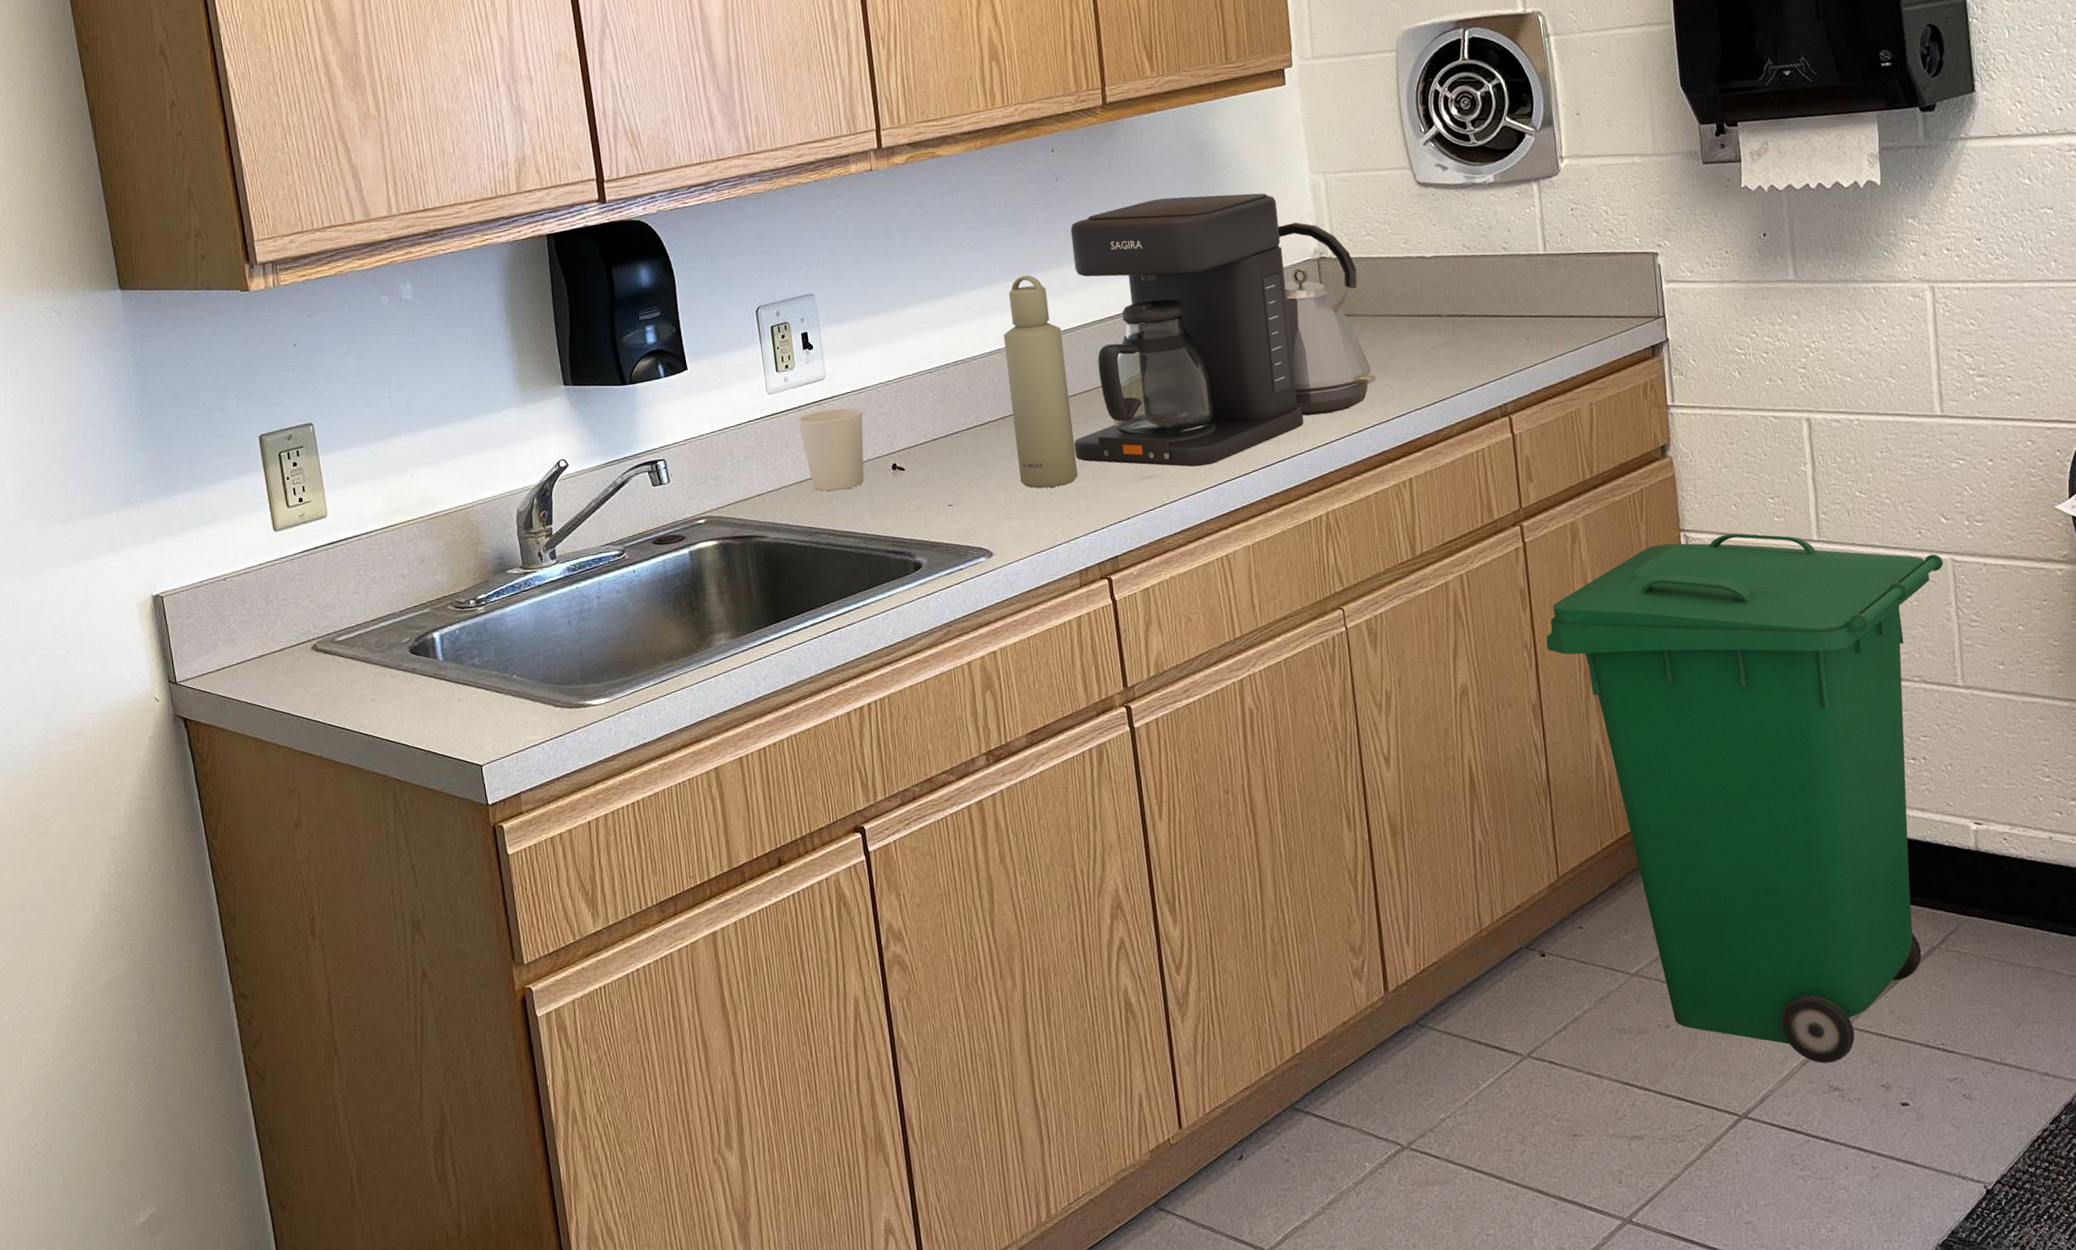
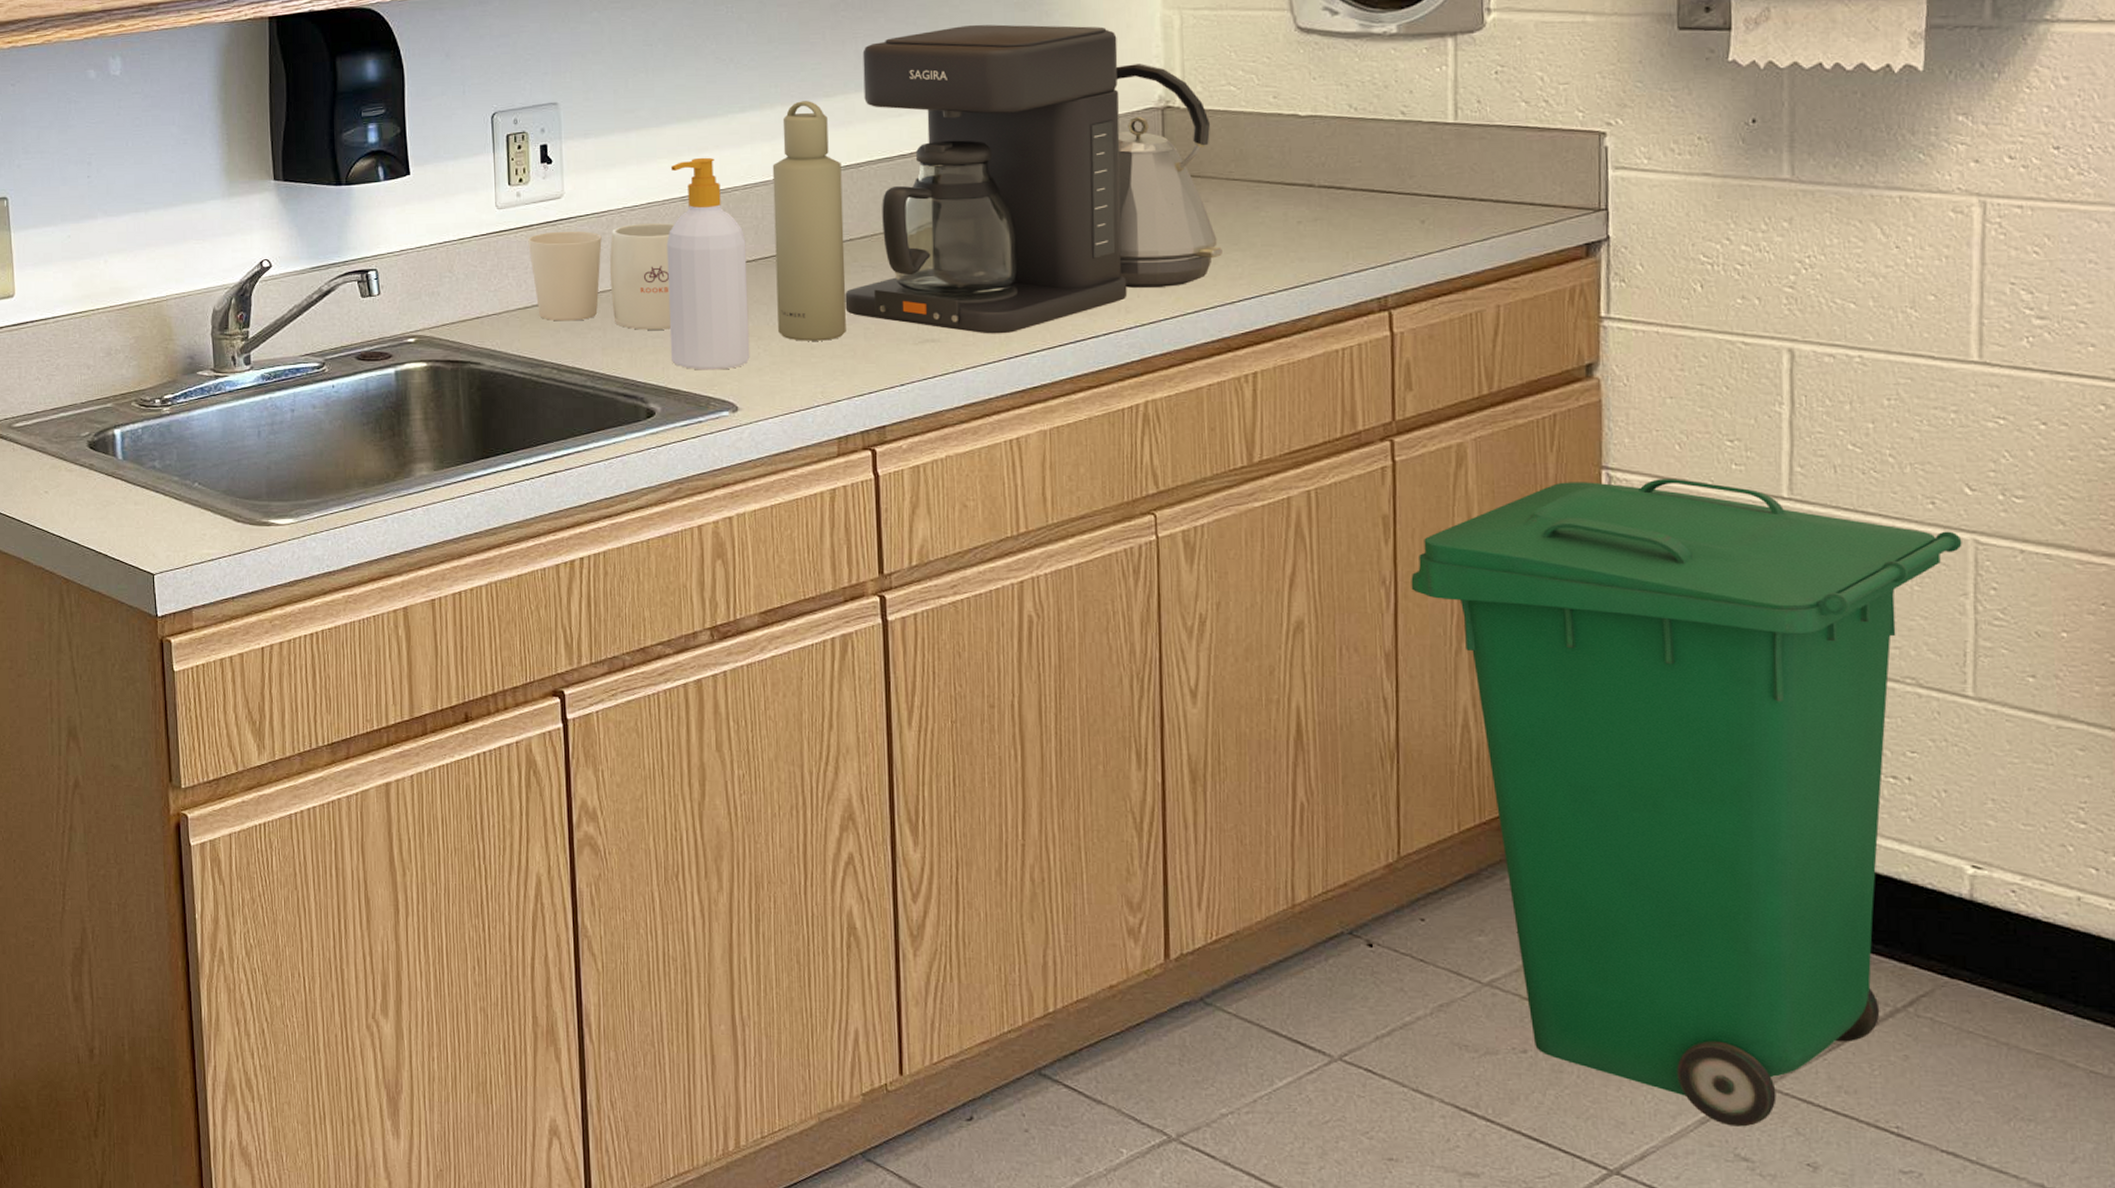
mug: none [870,393,929,492] -> present [609,222,675,330]
soap bottle: none [916,332,999,523] -> present [666,157,750,370]

